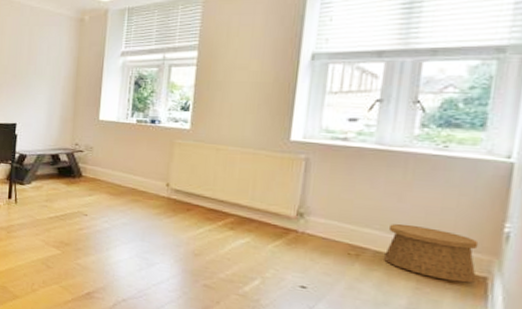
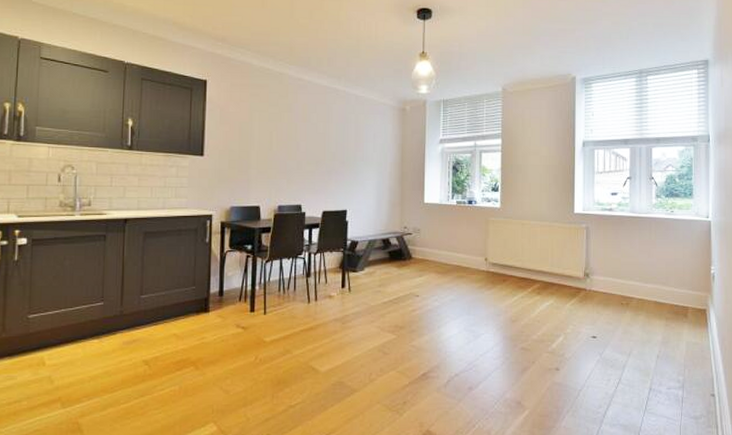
basket: present [384,223,479,284] -> none [644,274,700,316]

